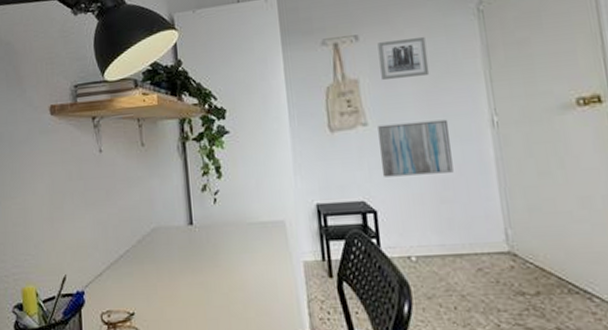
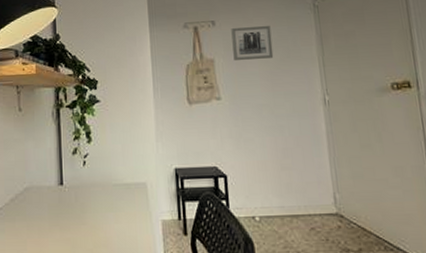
wall art: present [378,119,454,177] -> none [229,97,292,146]

